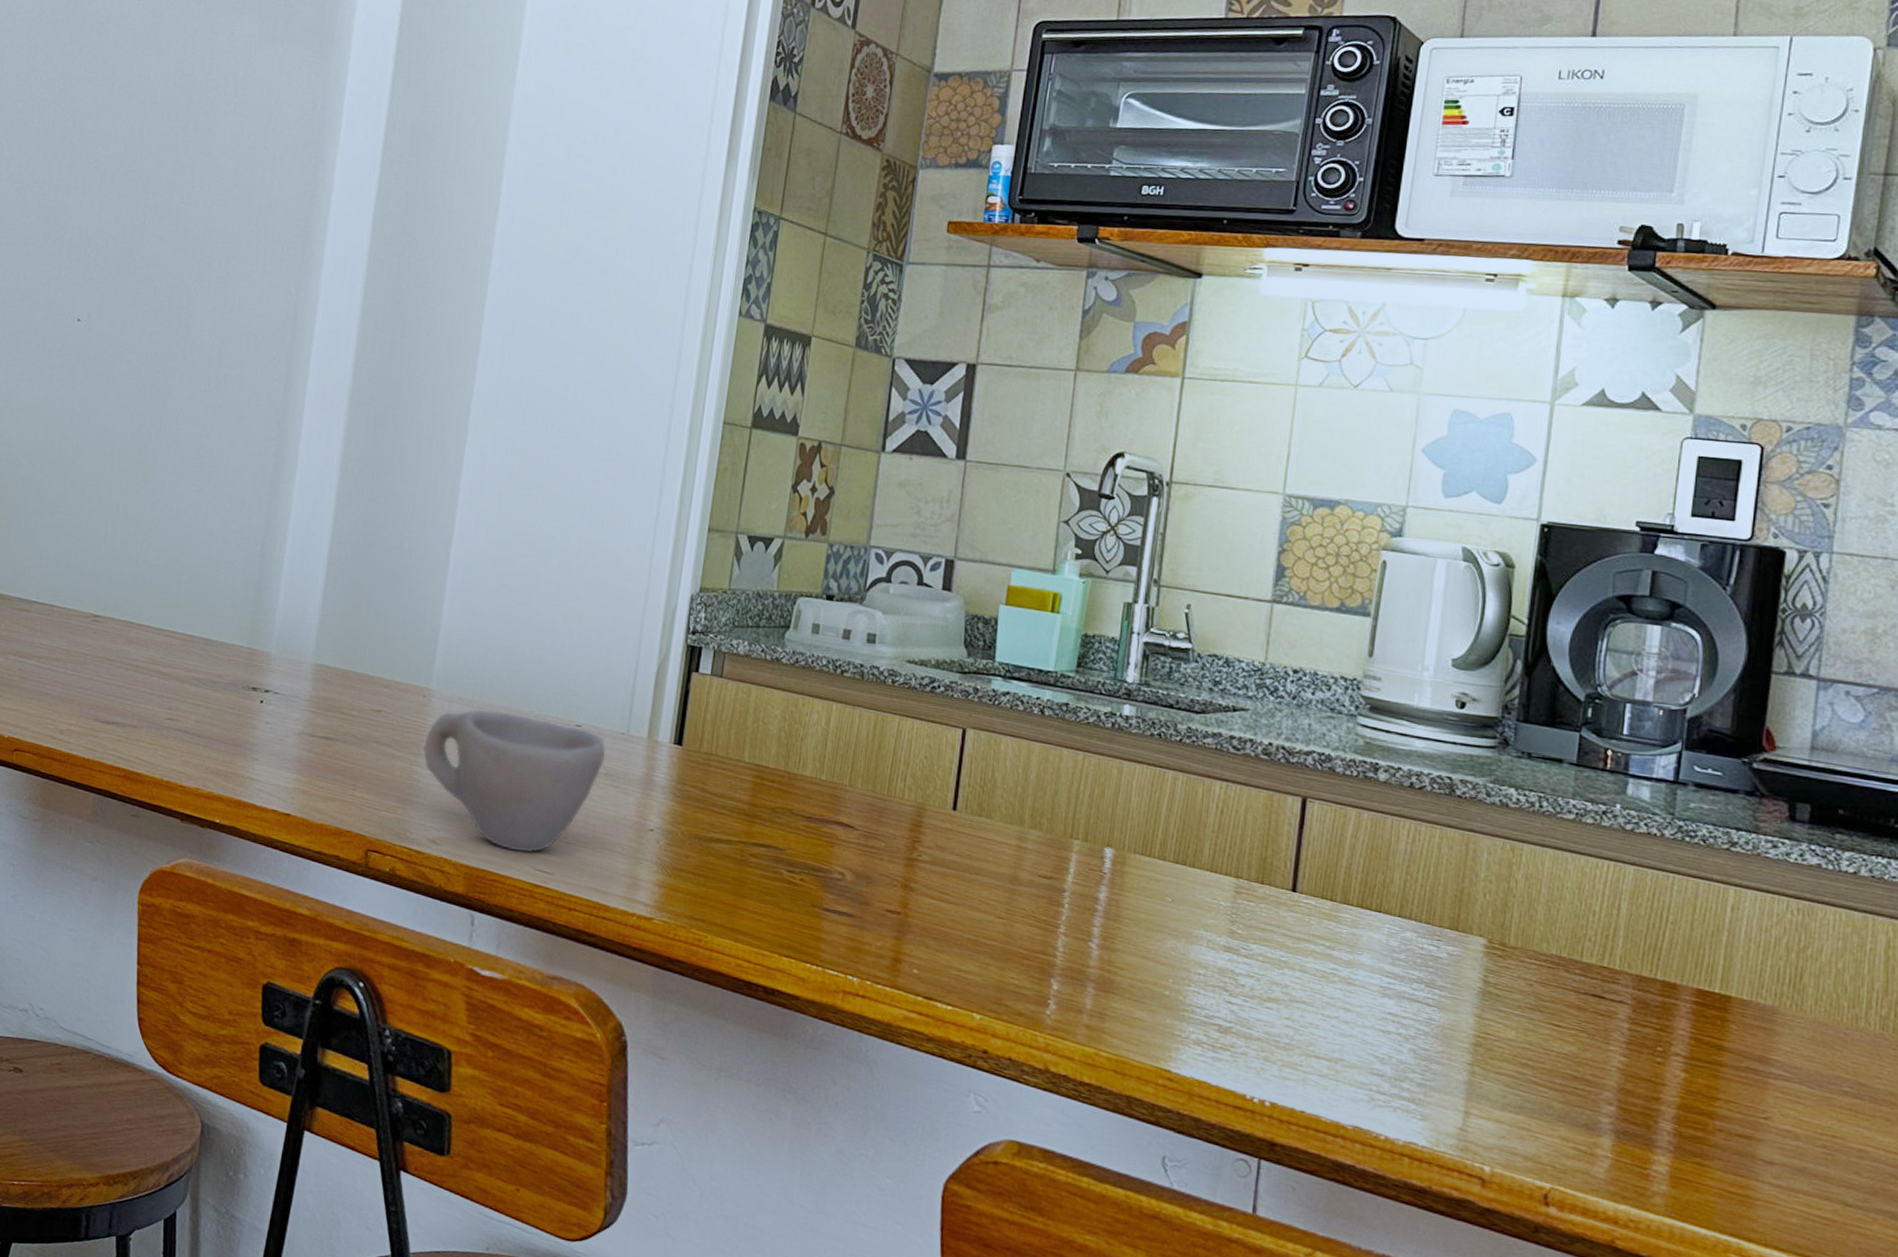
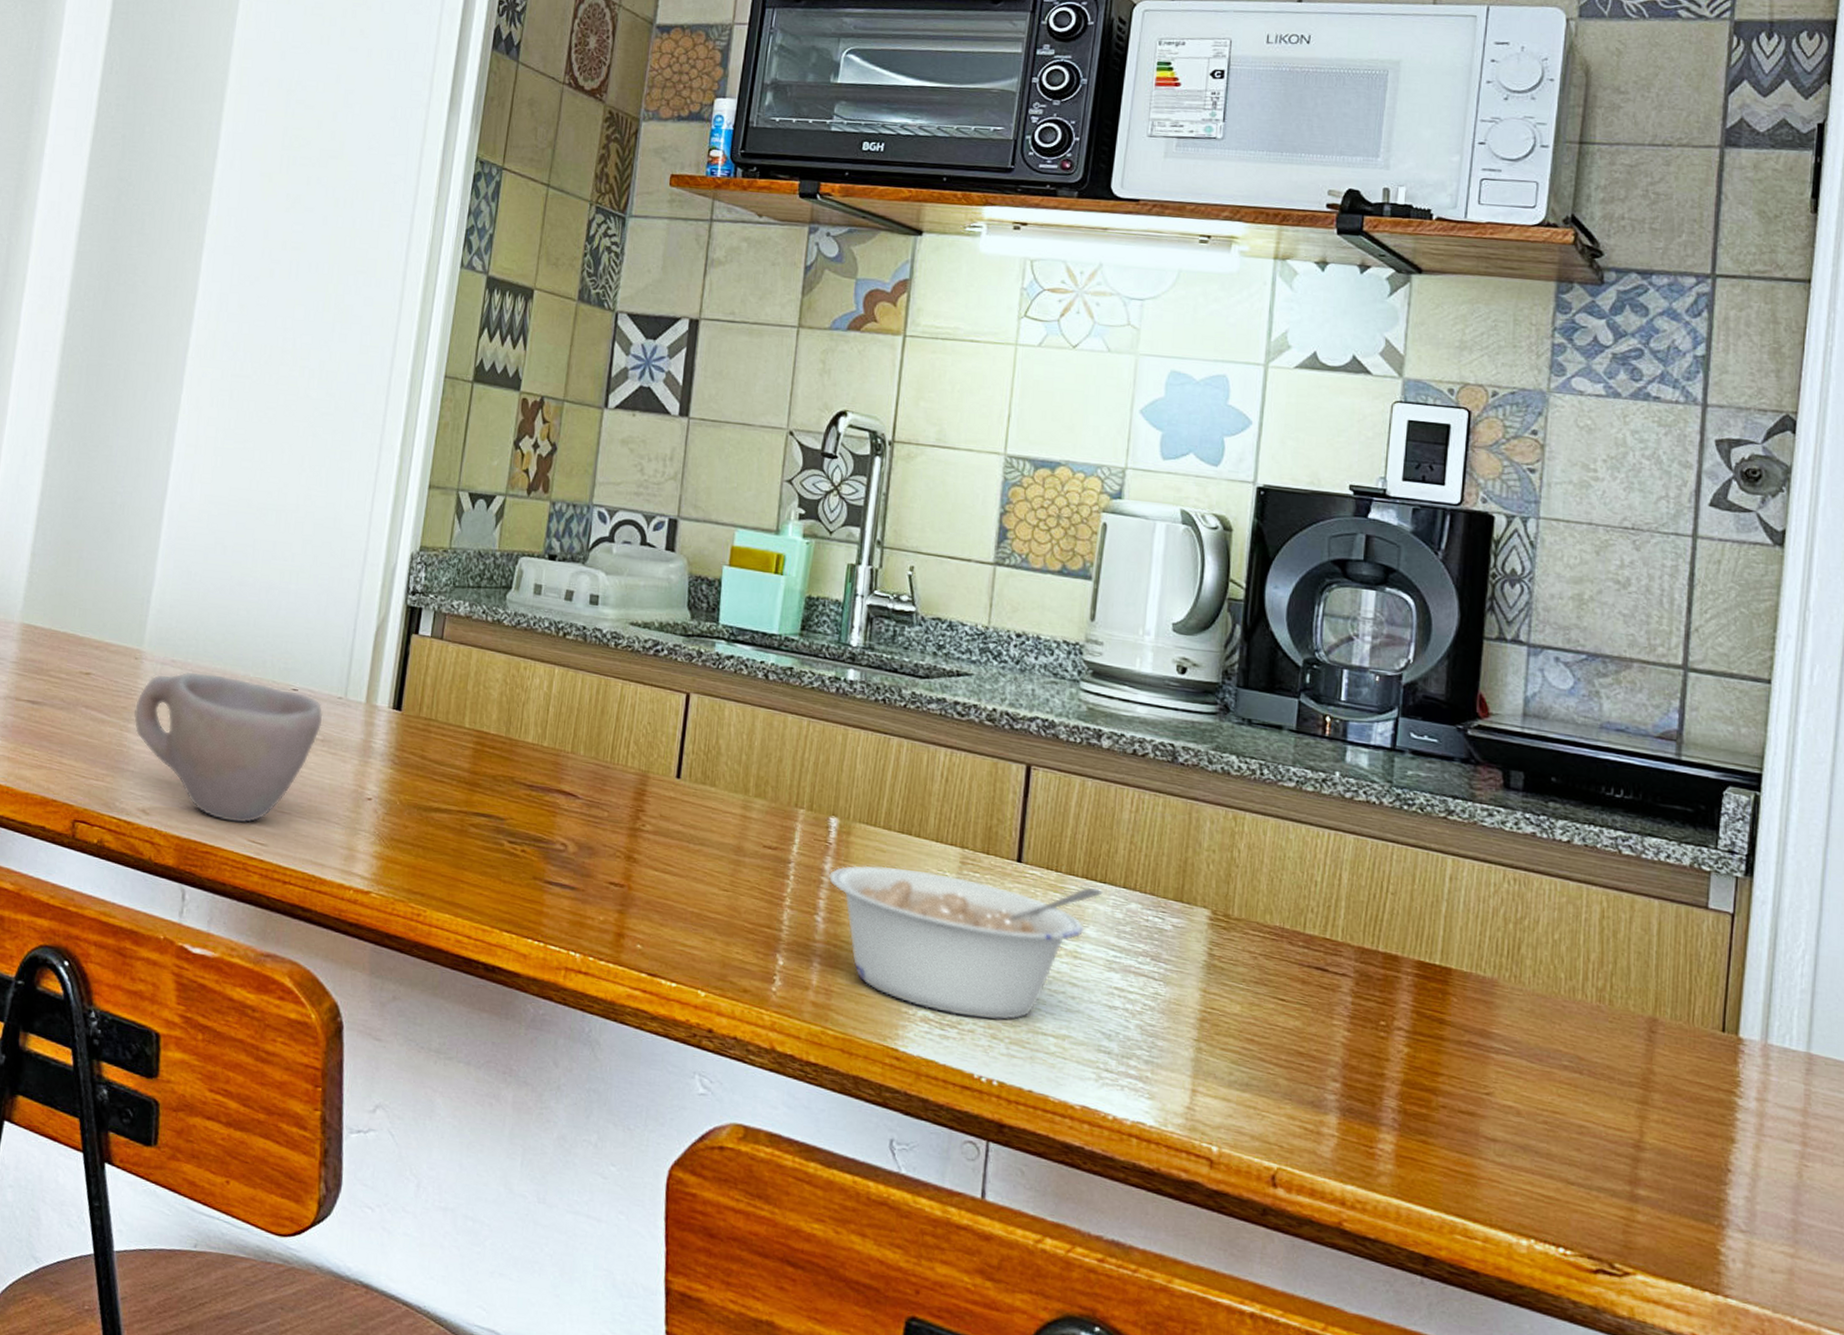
legume: none [1102,894,1378,1044] -> present [828,865,1103,1020]

